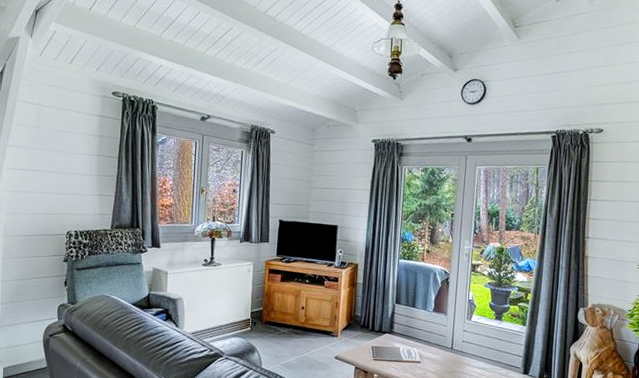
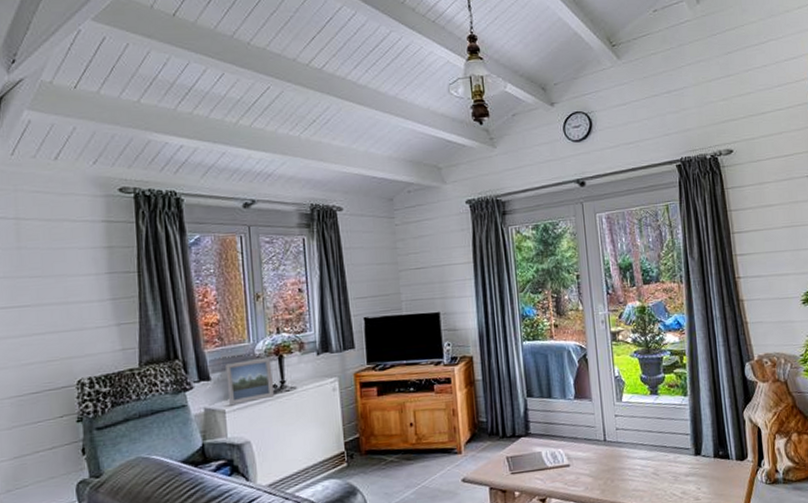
picture frame: none [171,237,206,269] -> present [225,357,275,405]

